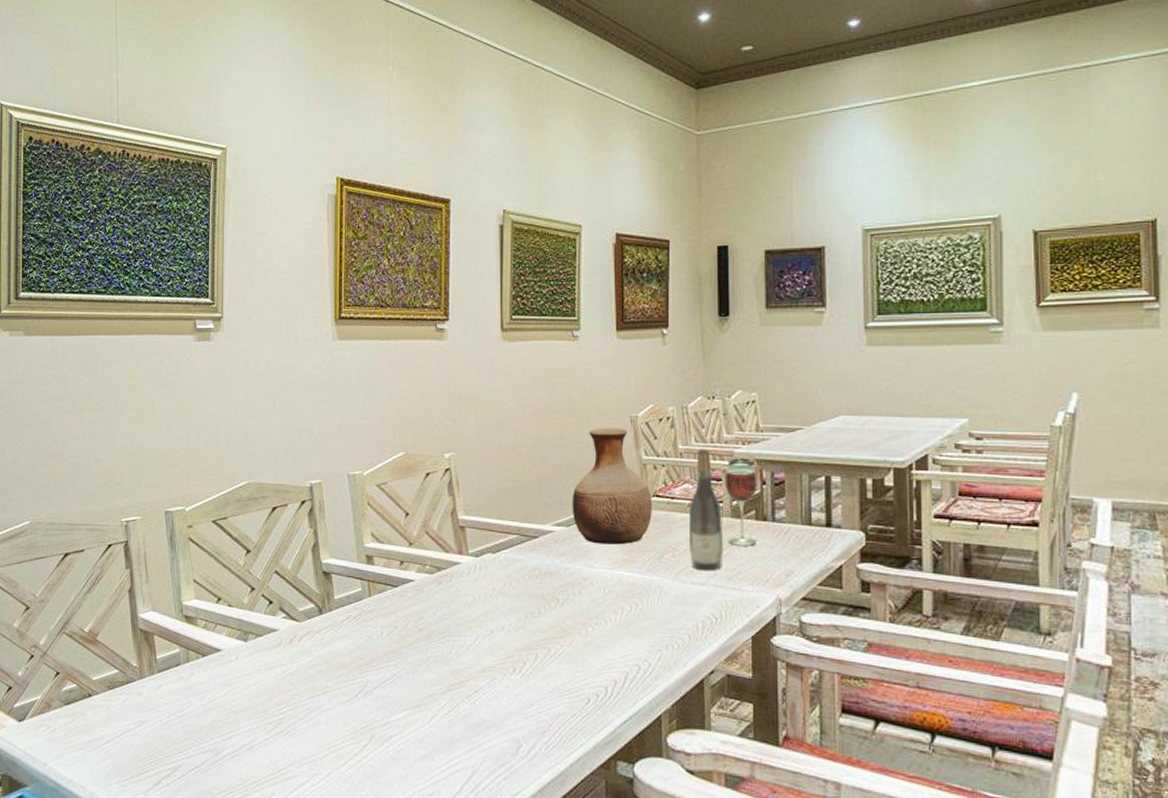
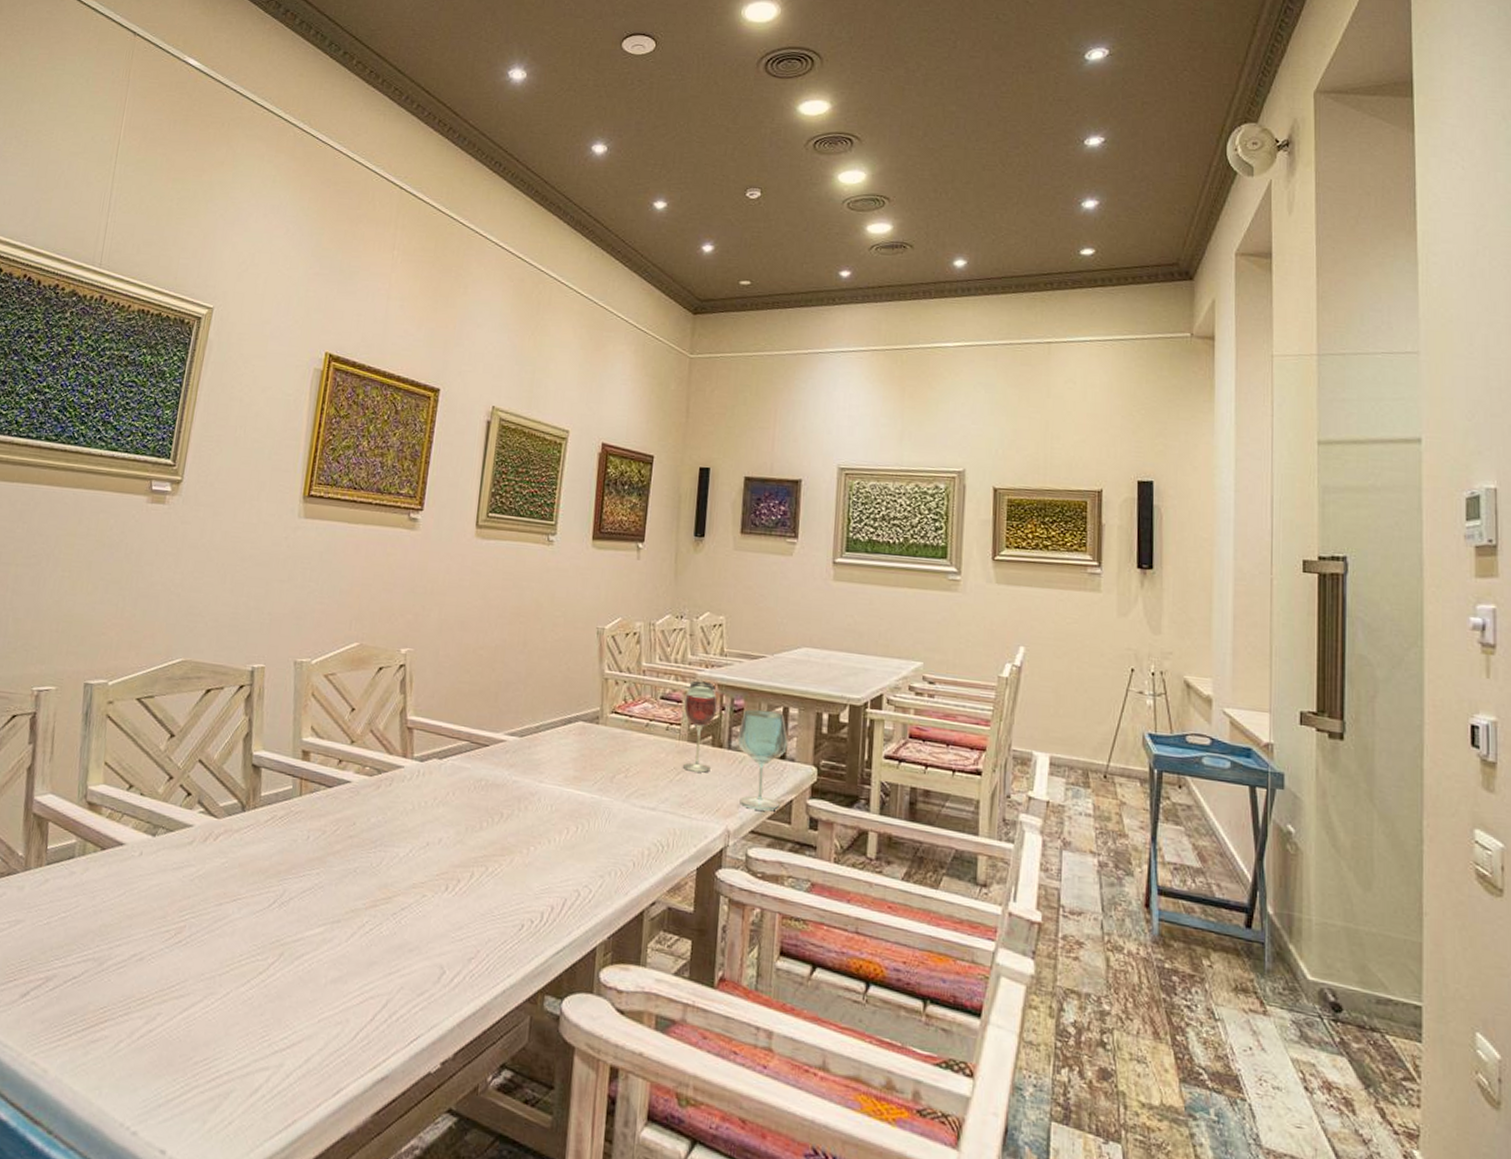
vase: present [572,428,652,545] -> none [527,637,611,761]
wine bottle: present [689,448,724,571] -> none [642,667,679,796]
wine glass: none [781,481,834,578] -> present [737,709,789,811]

